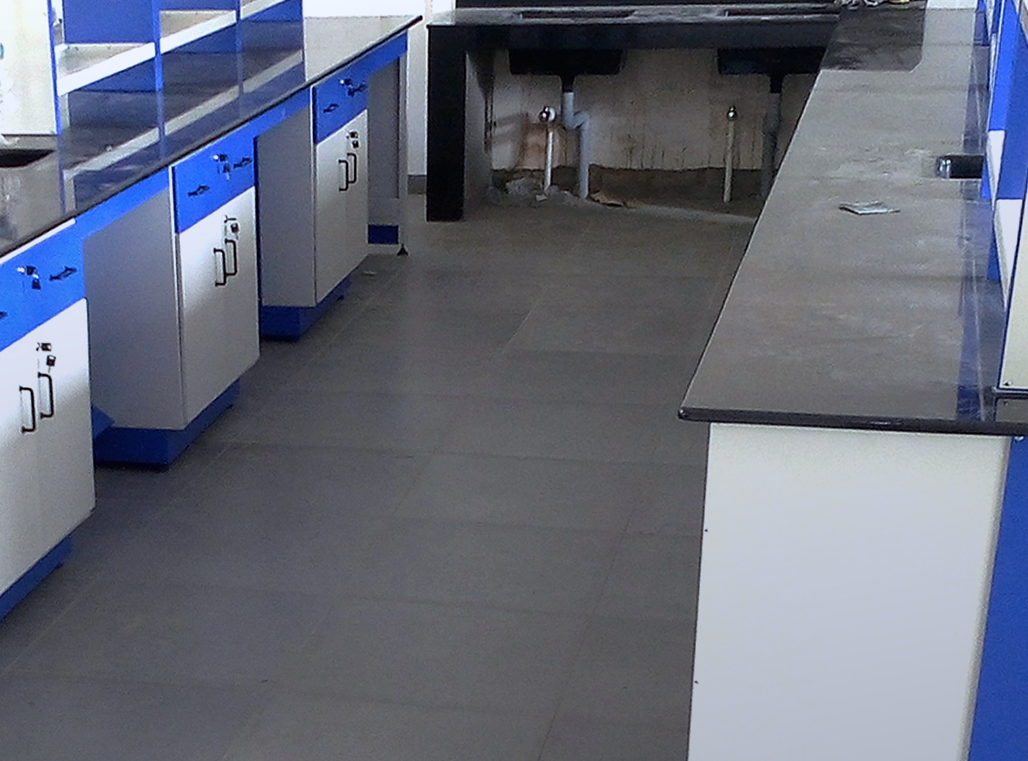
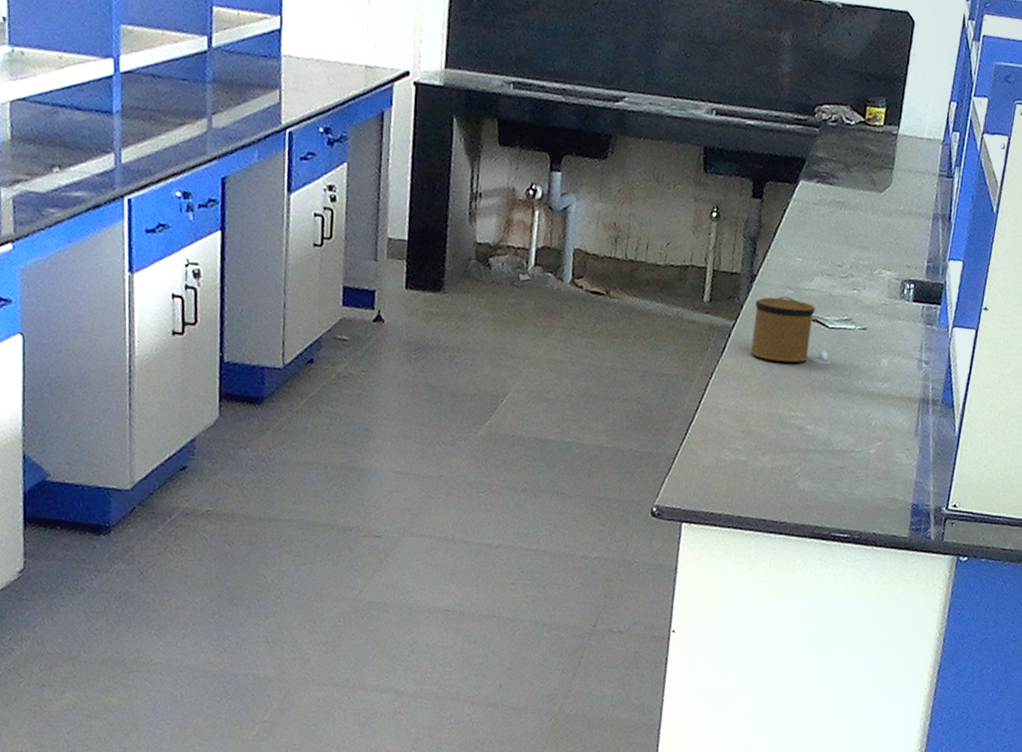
speaker: none [775,188,862,253] -> present [750,296,831,364]

